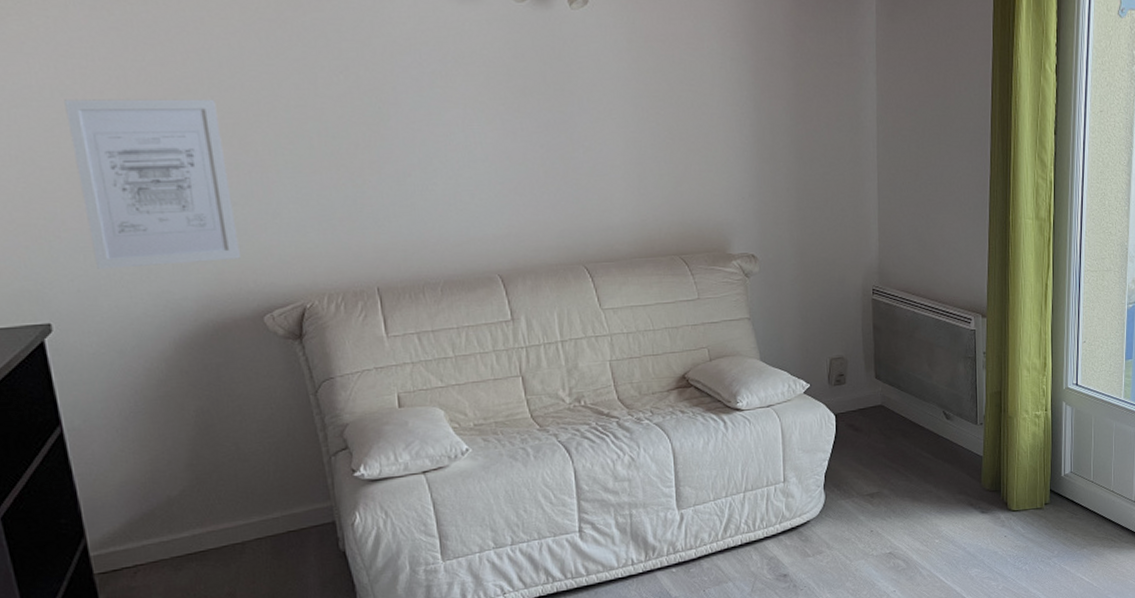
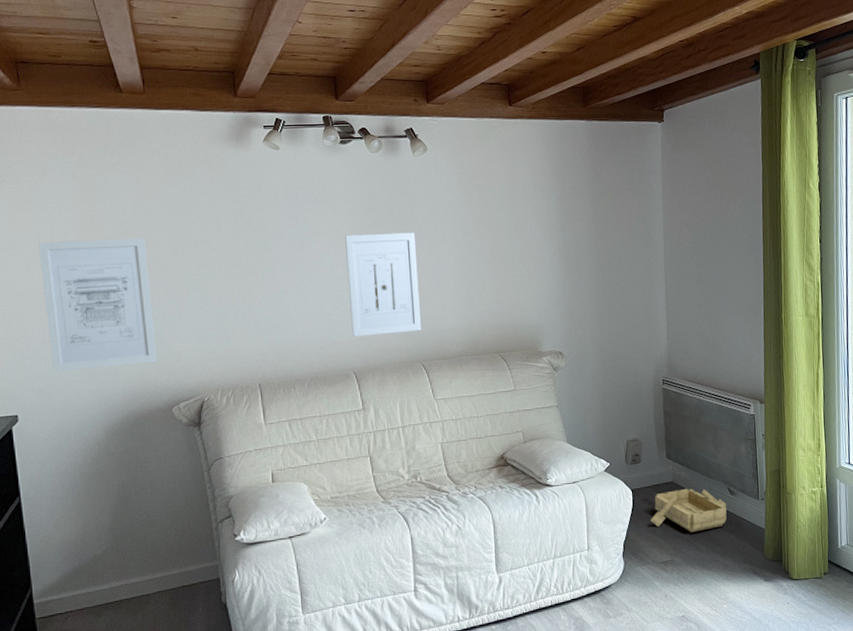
wall art: none [484,105,583,232] -> present [345,232,421,337]
wooden boat: none [856,412,942,462] -> present [651,488,727,533]

